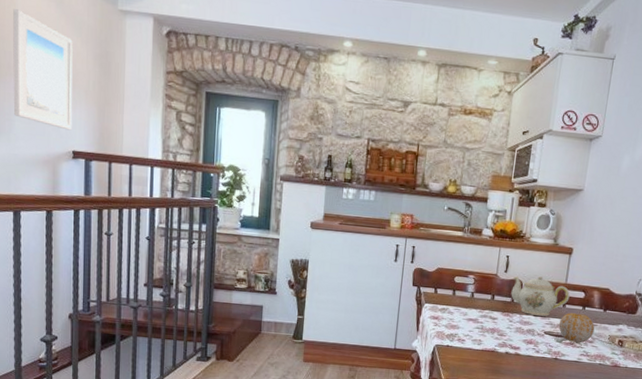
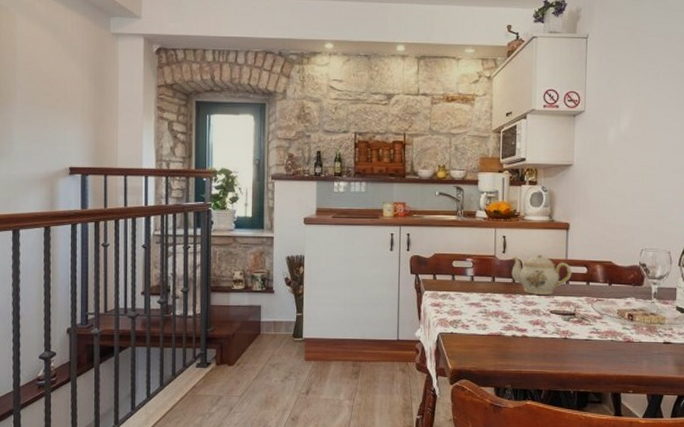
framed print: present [13,9,73,131] -> none [13,41,69,148]
fruit: present [558,312,595,343] -> none [564,288,602,320]

